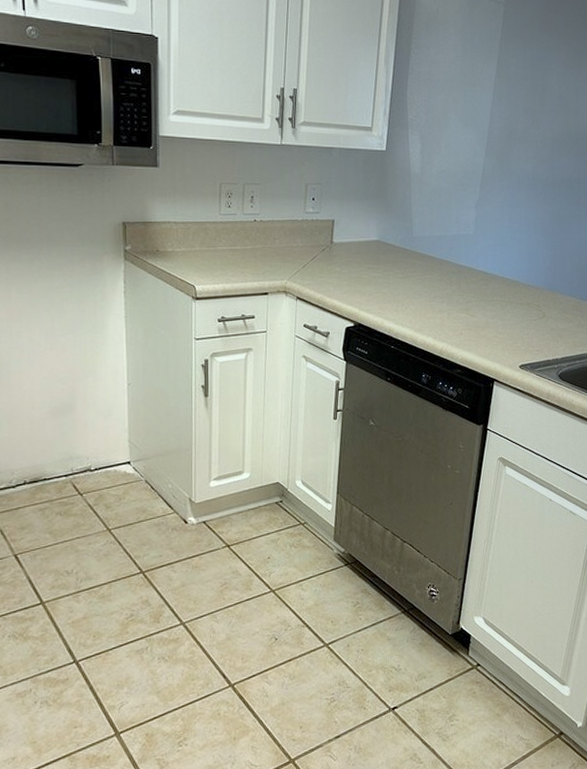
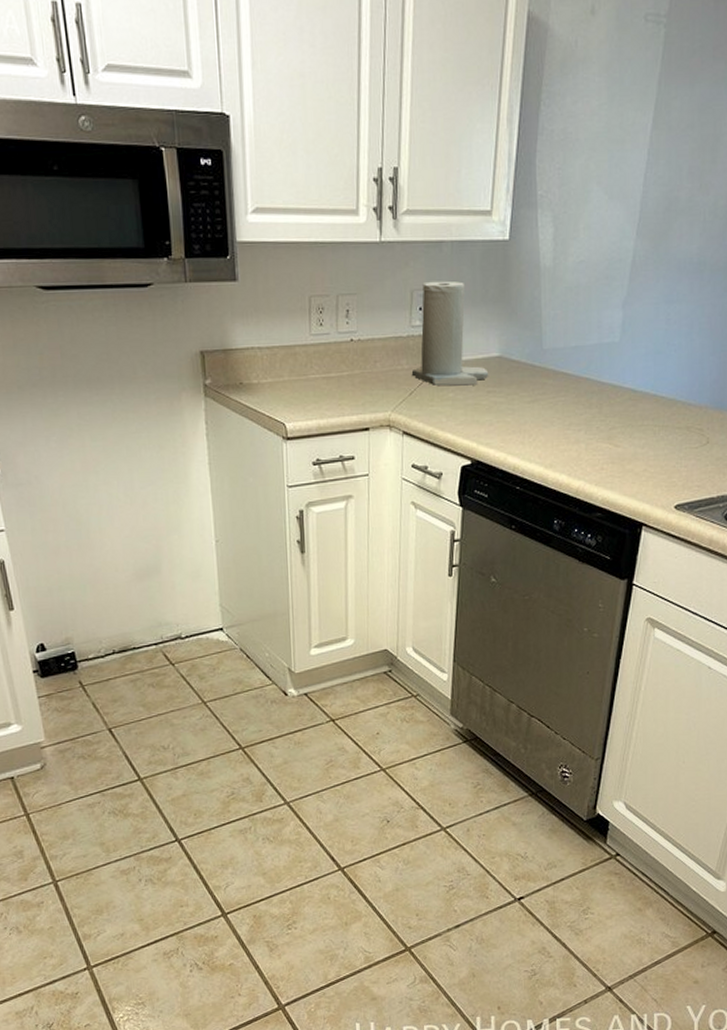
paper towel: none [305,178,369,262] -> present [411,280,489,386]

